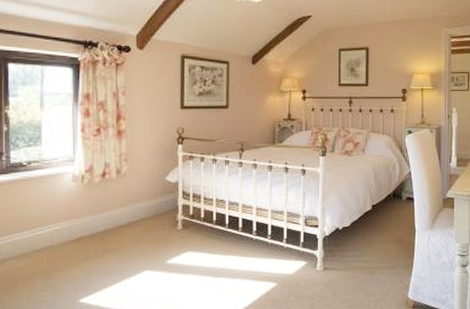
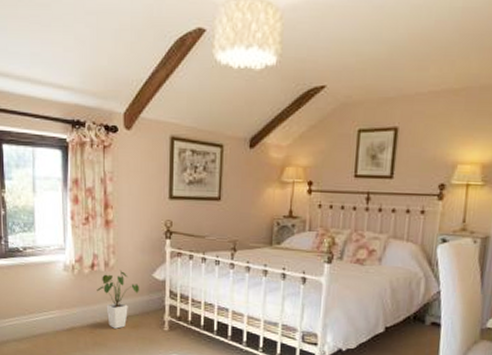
house plant: none [108,176,152,233] -> present [97,269,139,329]

